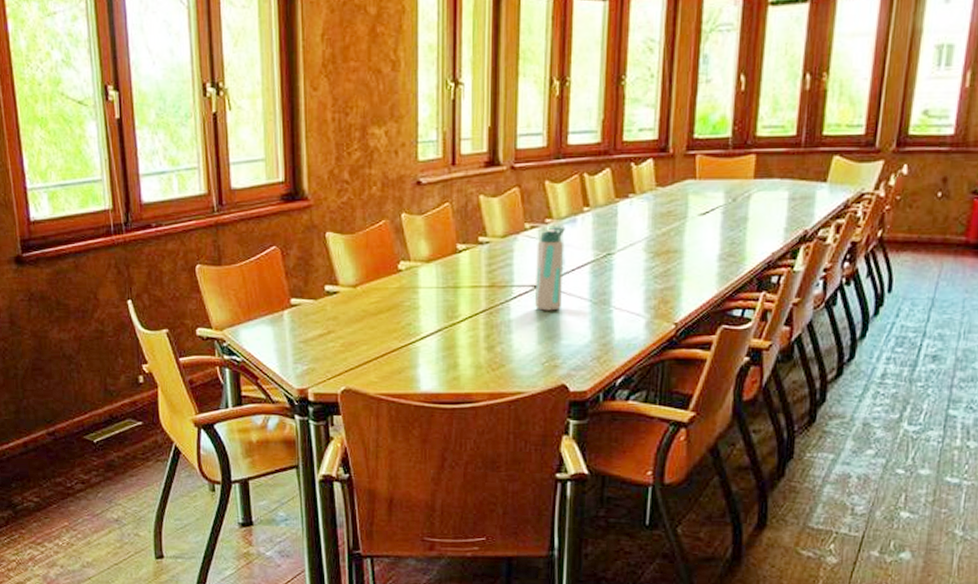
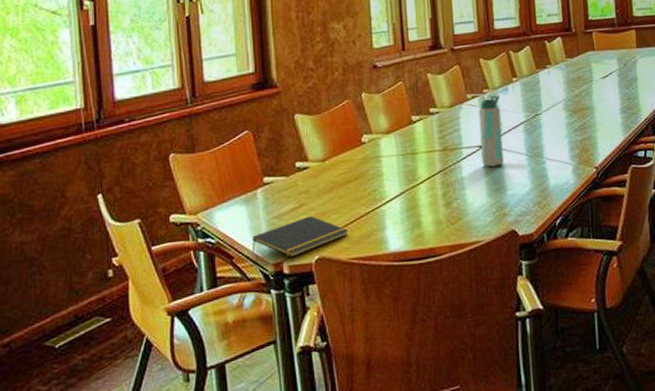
notepad: none [277,344,377,385] -> present [252,215,348,258]

